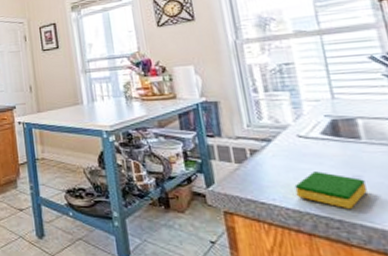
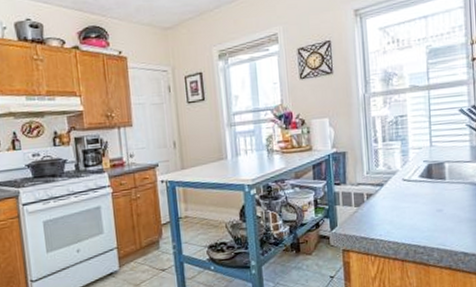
dish sponge: present [294,171,367,210] -> none [396,208,444,238]

